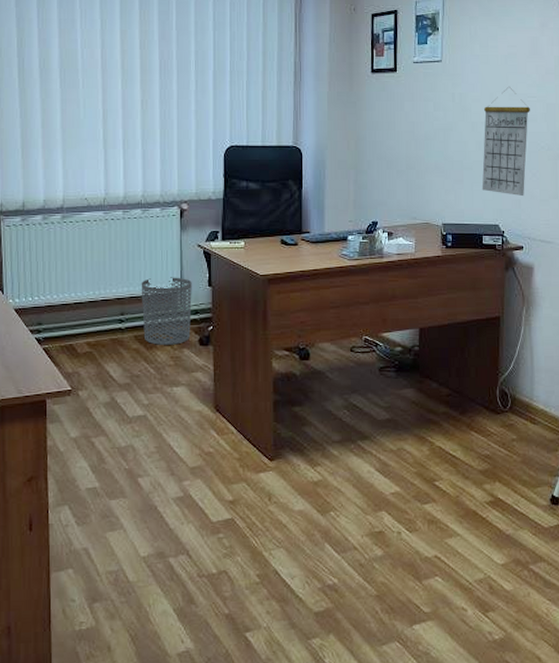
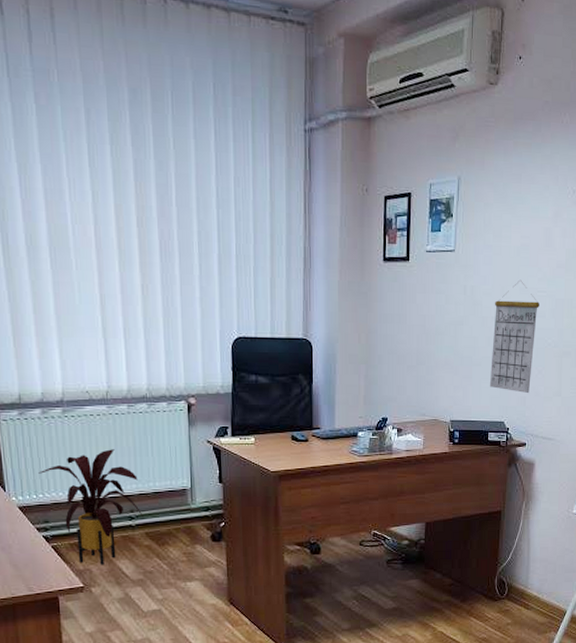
house plant: none [36,253,133,368] -> present [38,449,143,565]
waste bin: present [141,277,192,345] -> none [150,473,203,542]

